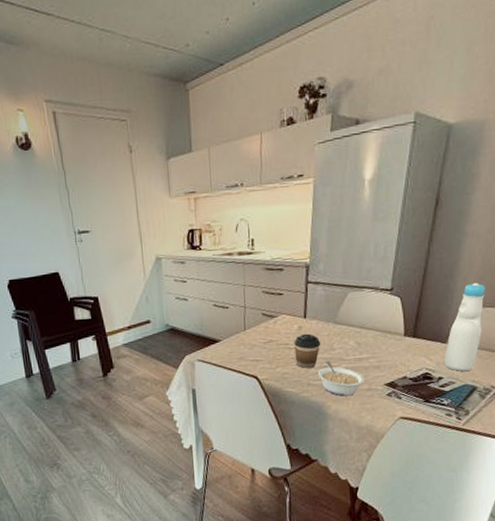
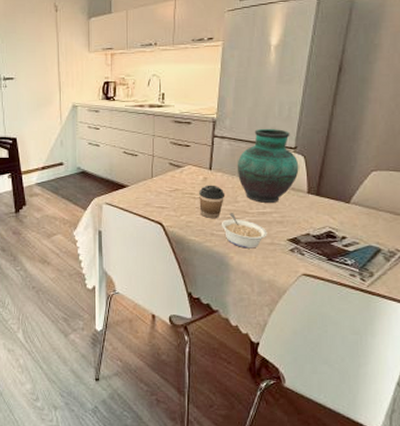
vase: none [332,270,395,349] -> present [237,128,299,203]
bottle: present [445,282,485,372] -> none [348,146,388,233]

